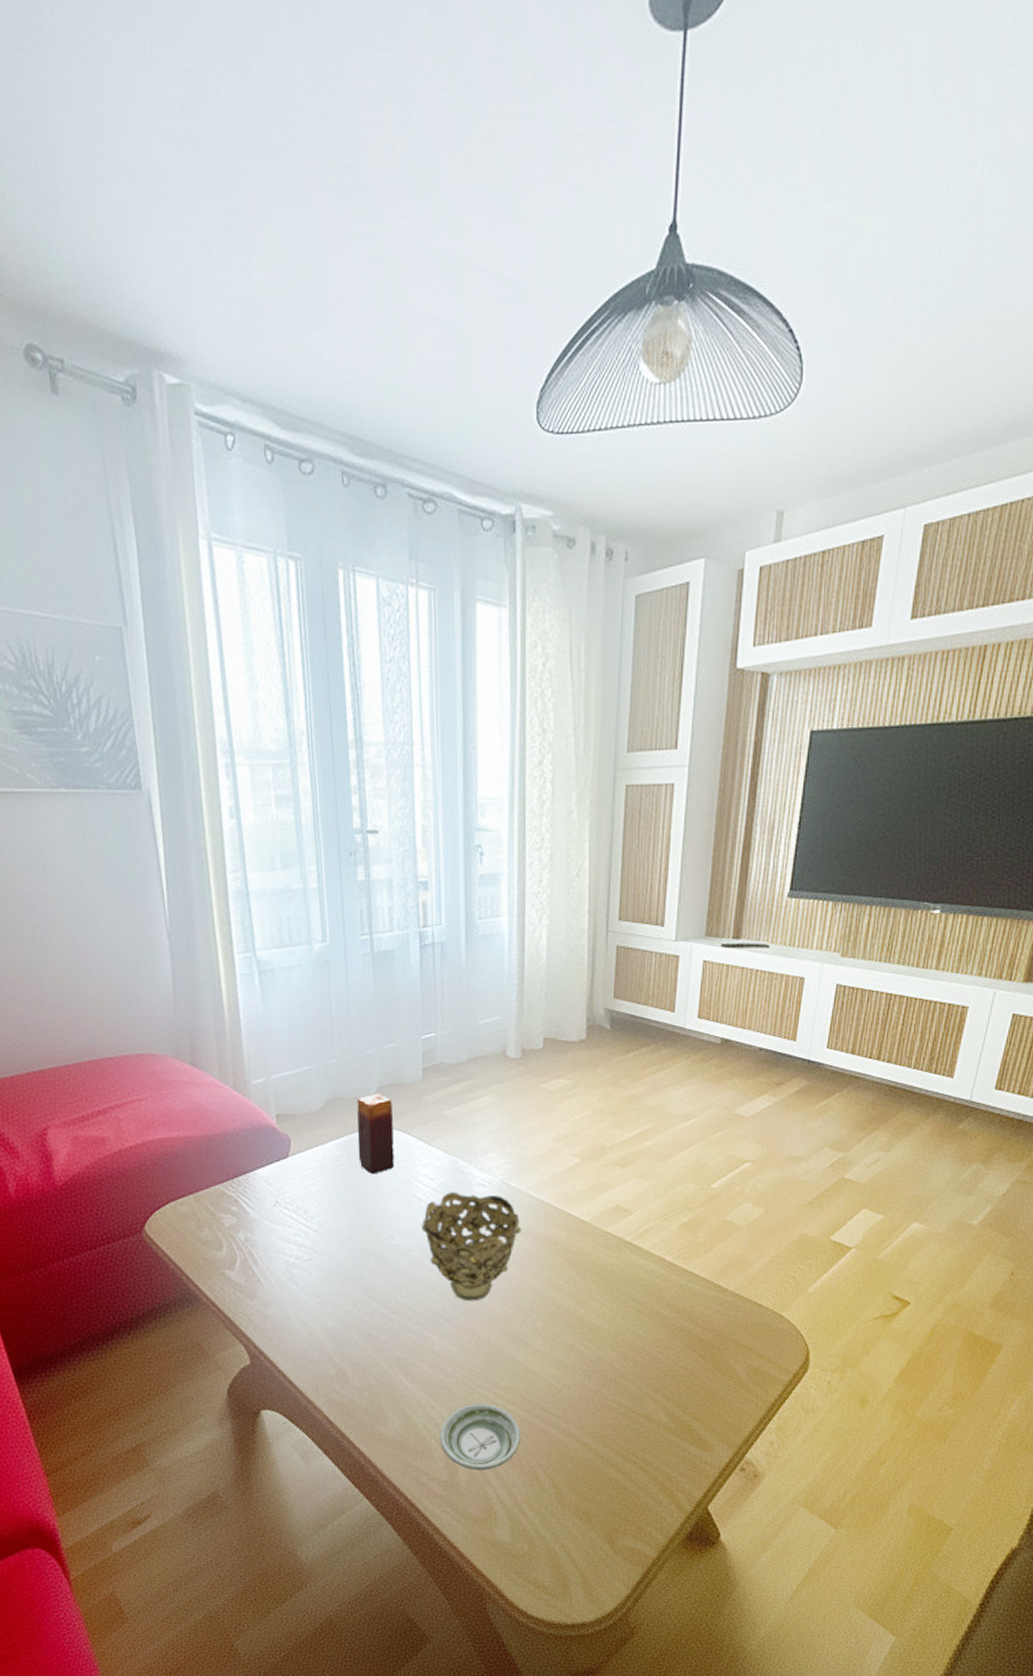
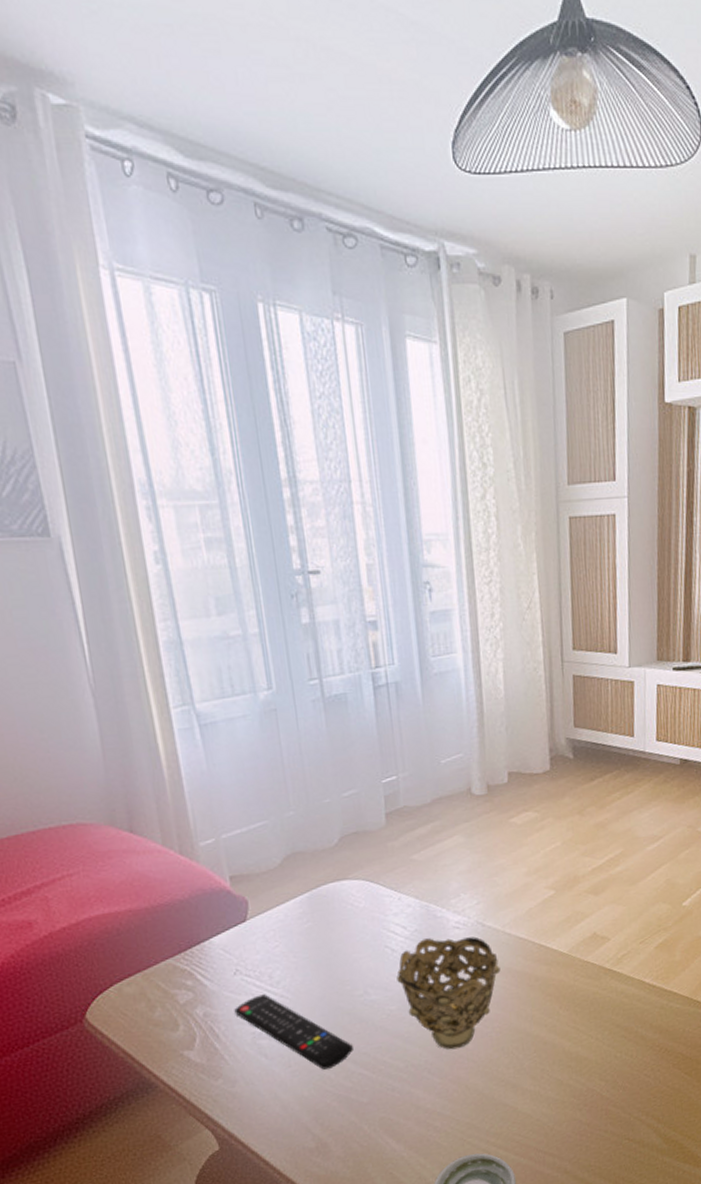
remote control: none [272,1227,376,1304] -> present [234,994,353,1070]
candle: present [357,1094,395,1175] -> none [318,844,364,930]

